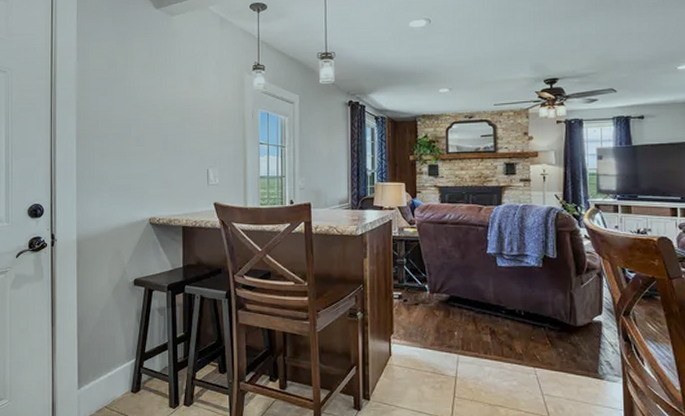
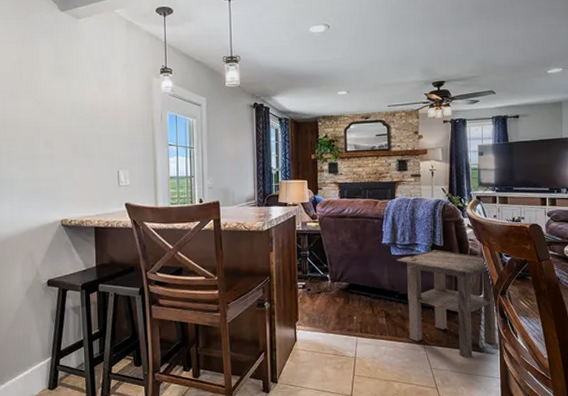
side table: none [502,262,631,386] -> present [396,250,507,359]

